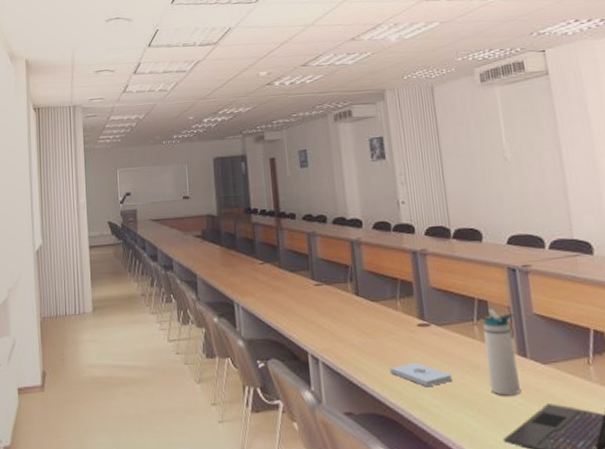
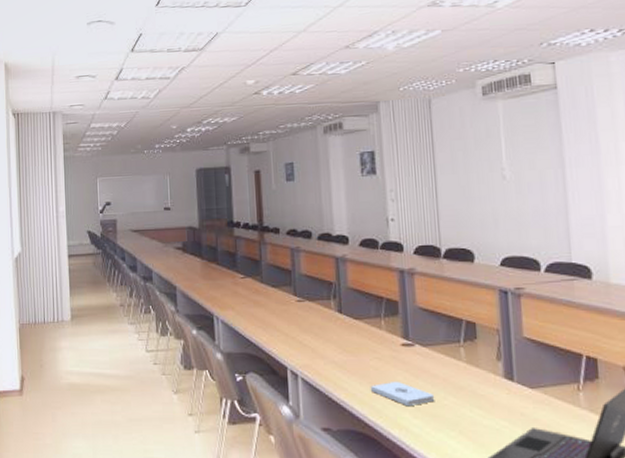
water bottle: present [482,309,520,396] -> none [469,331,505,418]

